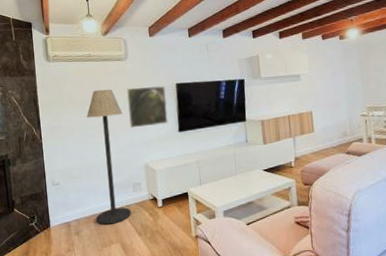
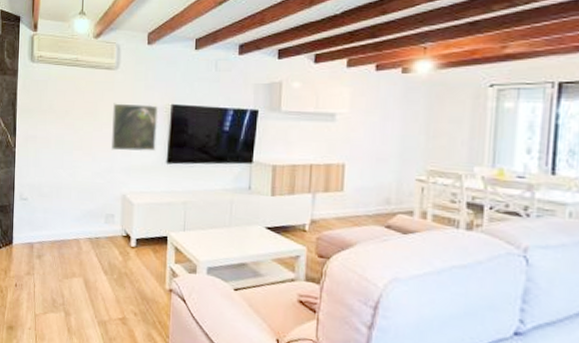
floor lamp: present [86,89,131,225] -> none [60,100,105,255]

